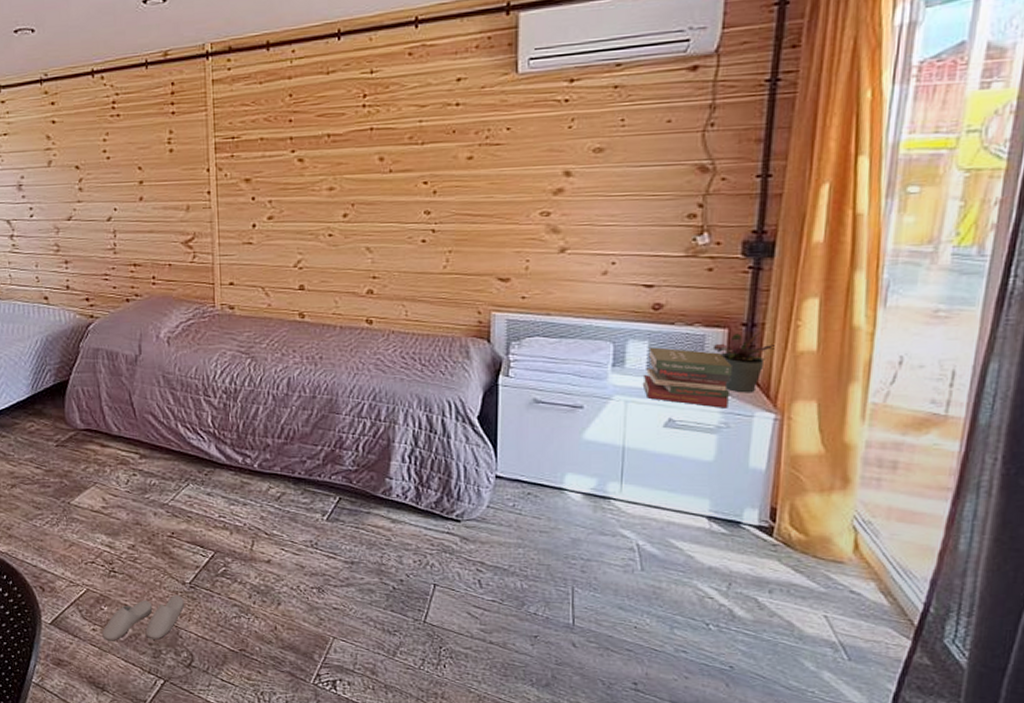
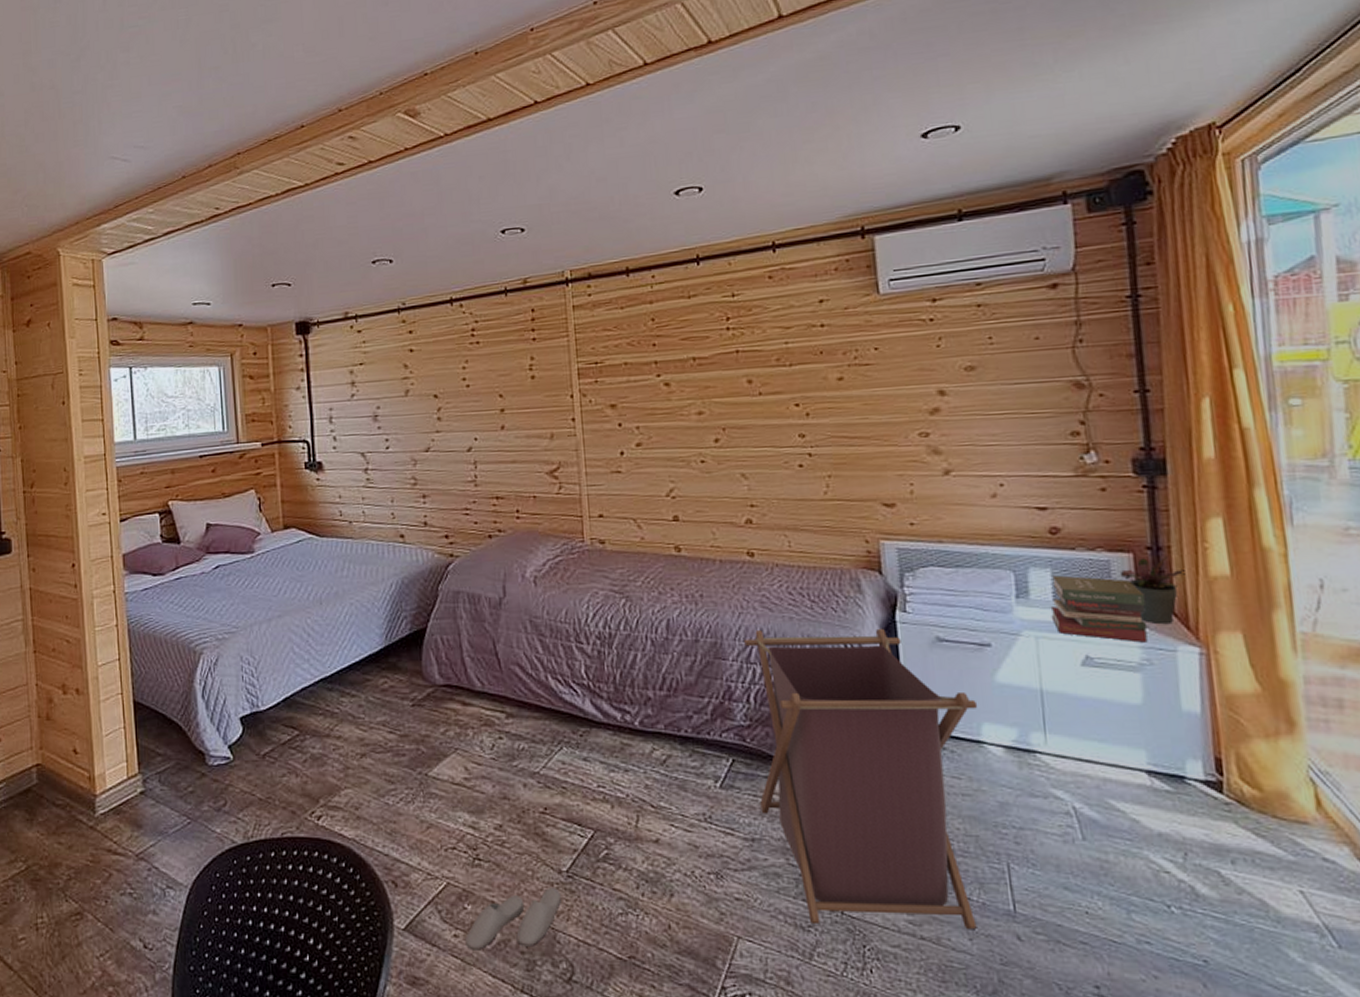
laundry basket: none [357,390,564,638] -> present [744,628,978,930]

